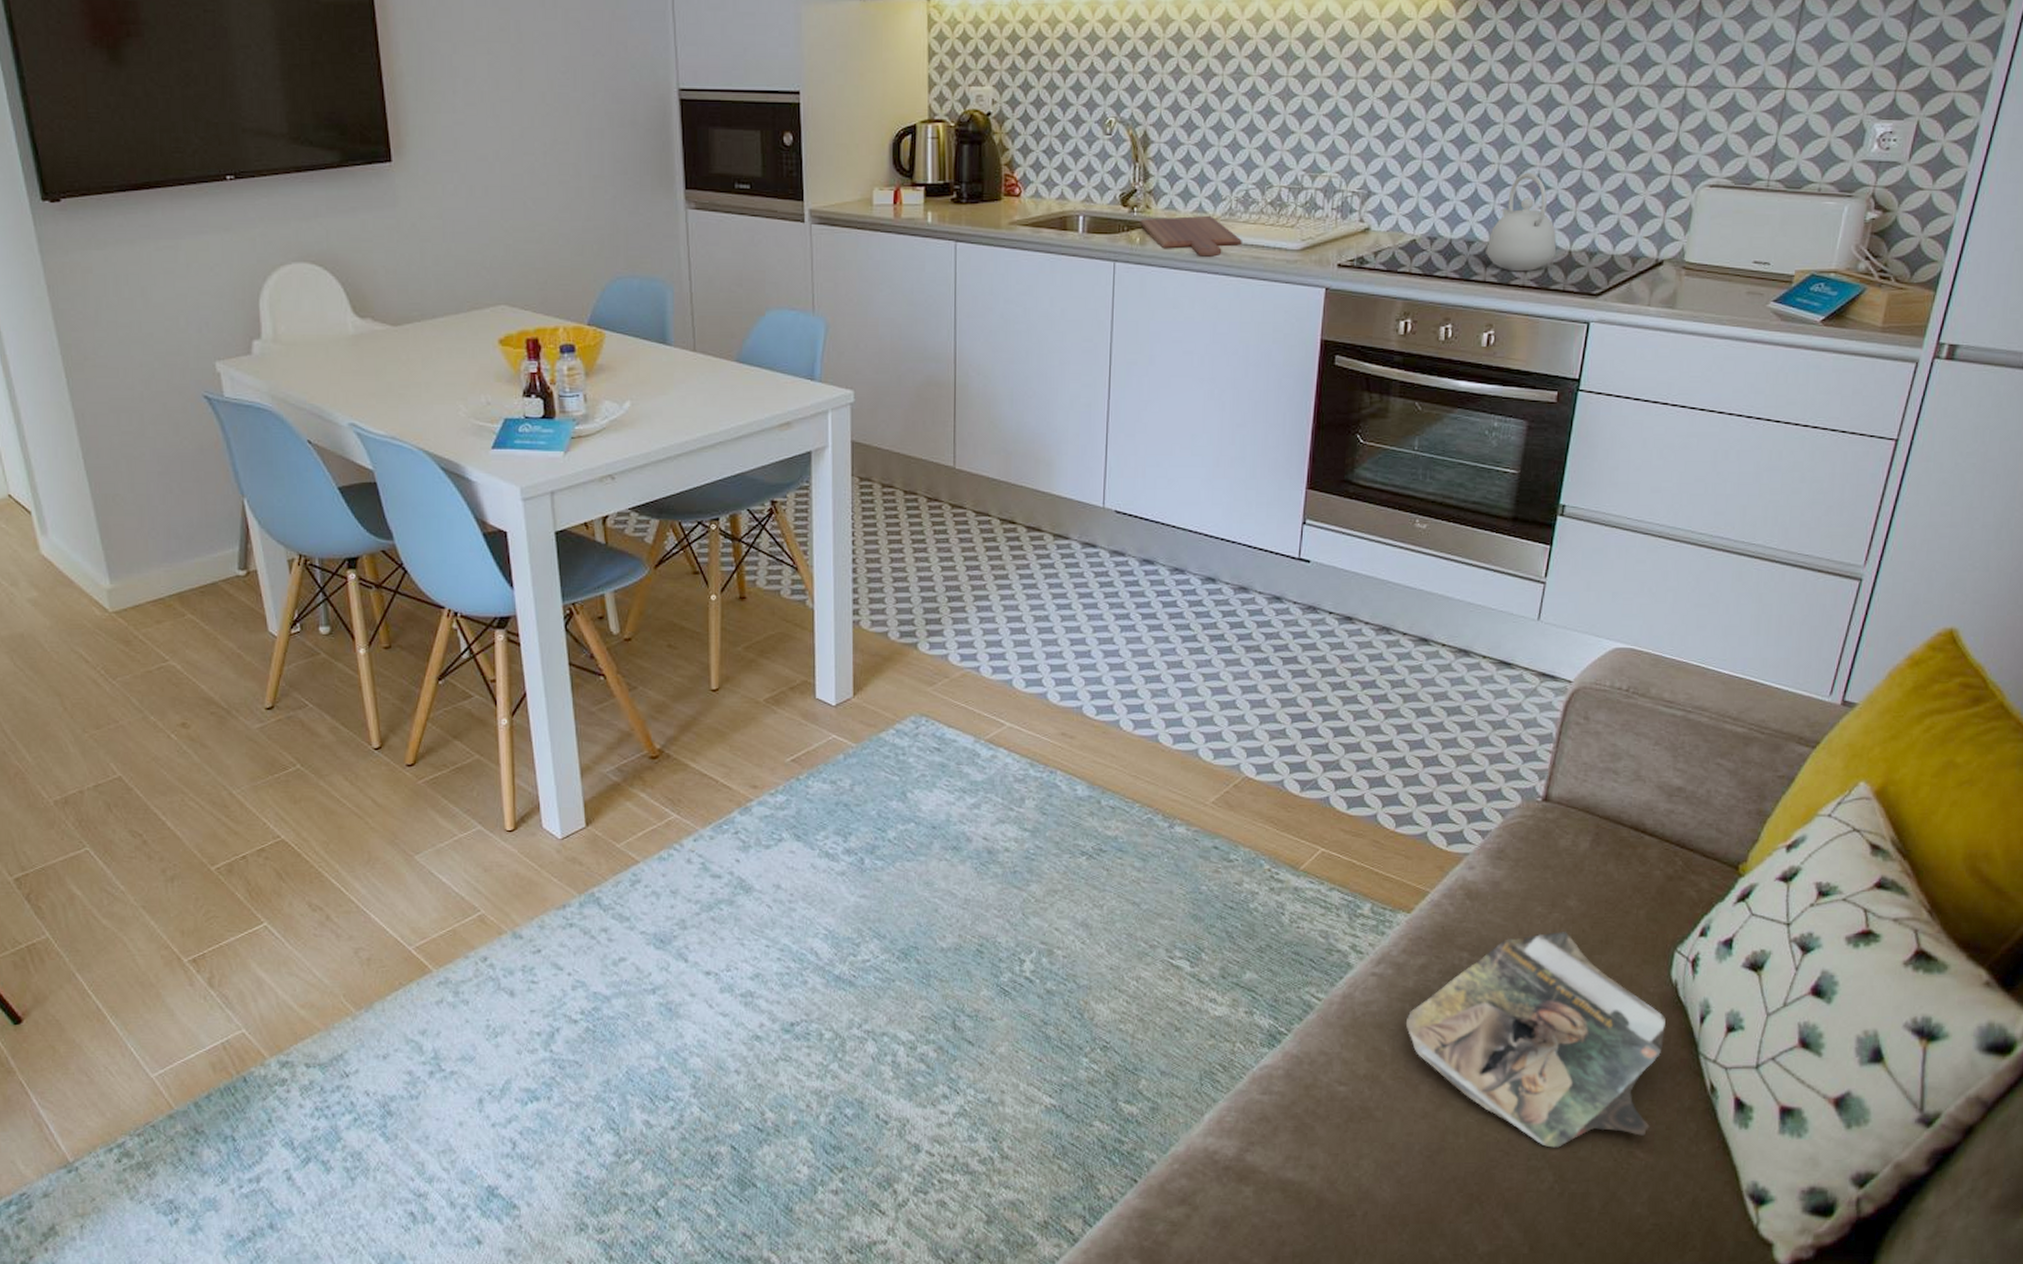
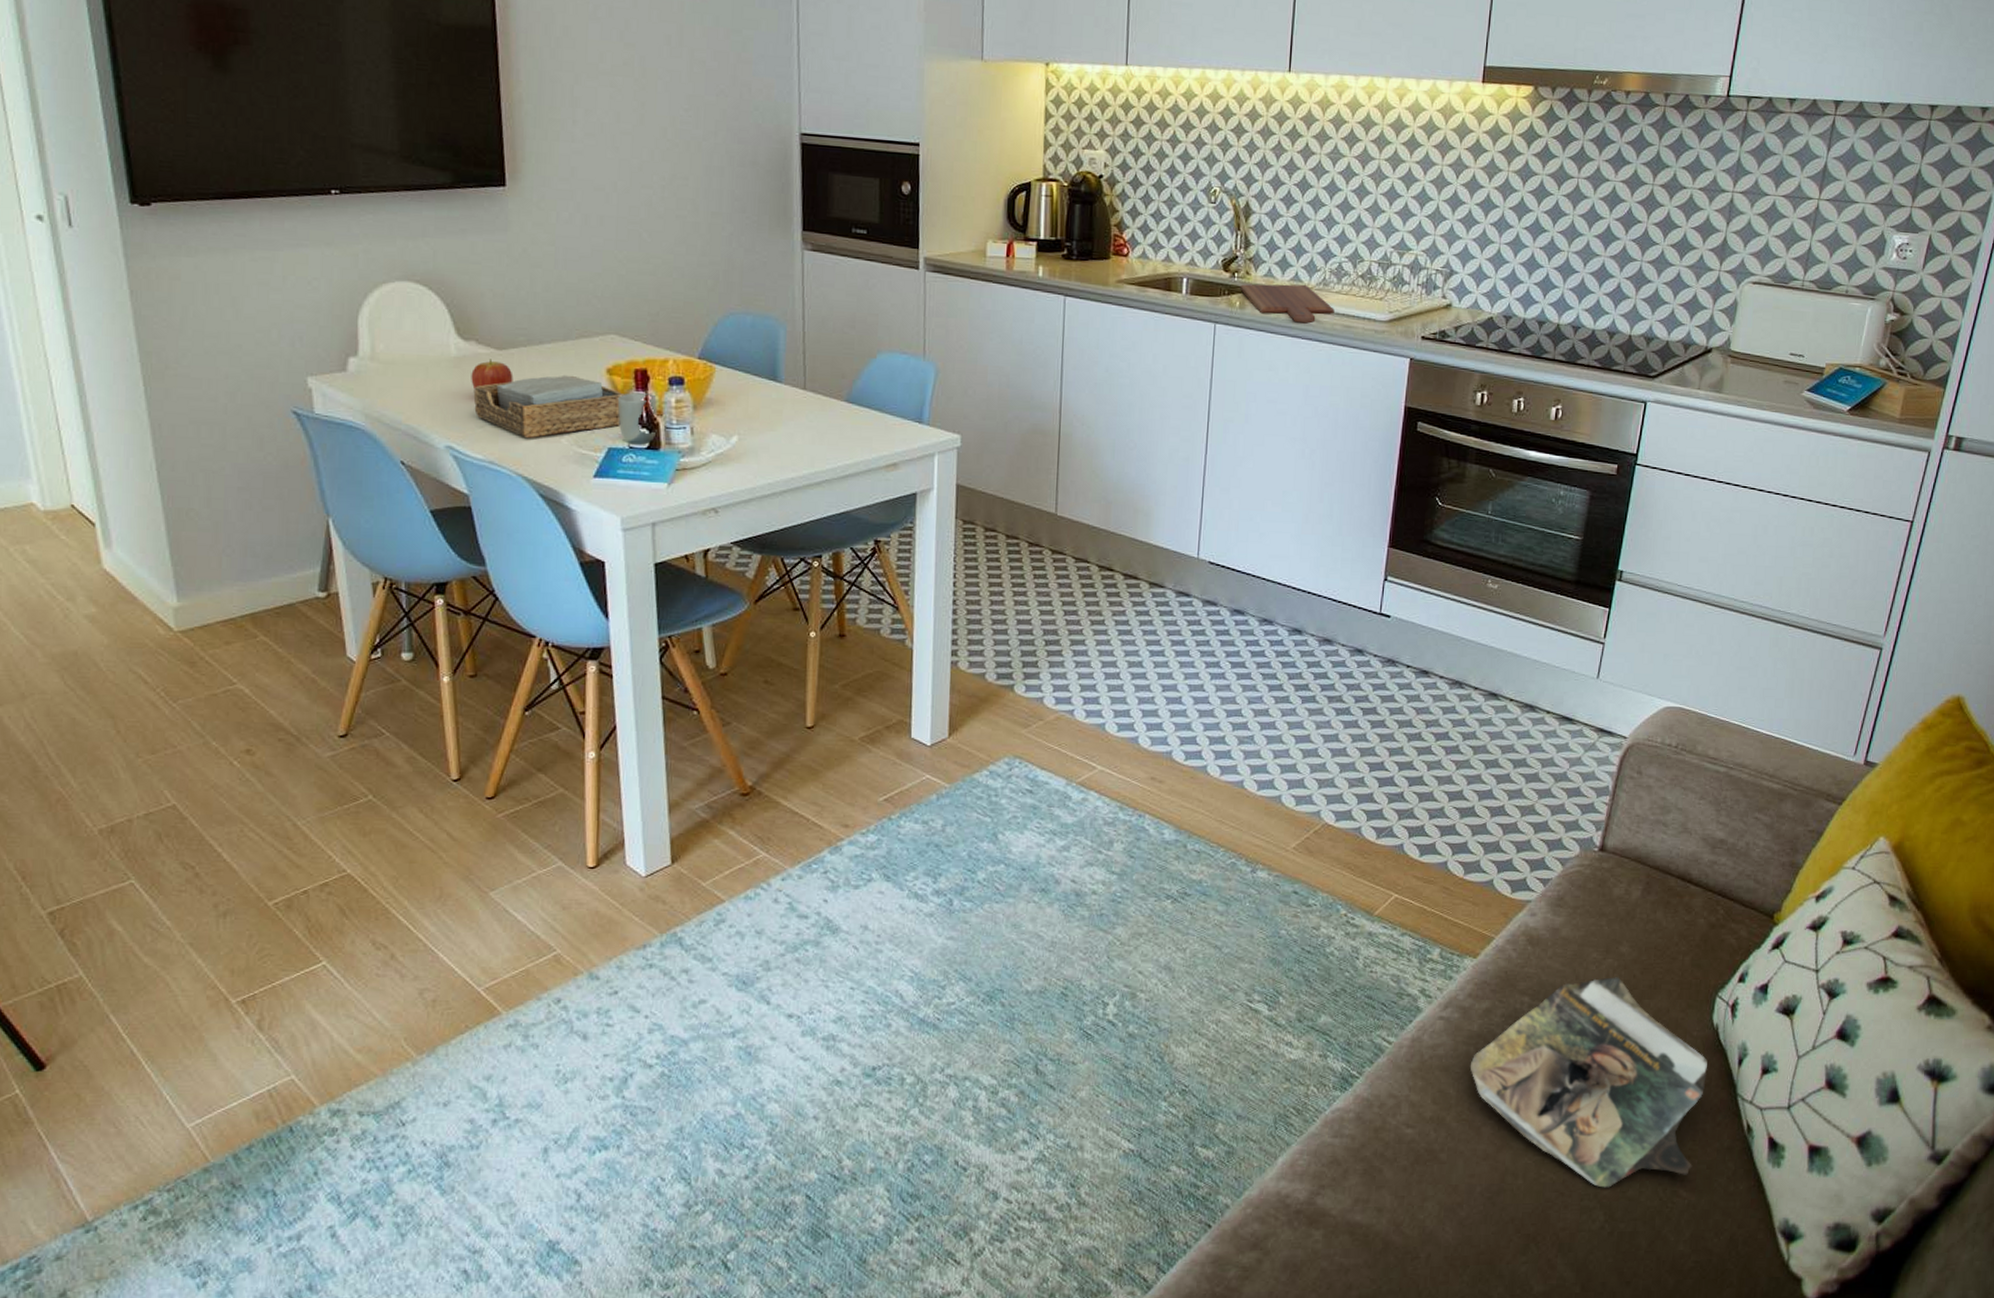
fruit: none [369,335,410,367] -> present [471,359,514,390]
napkin holder: none [372,347,516,413] -> present [473,374,623,439]
cup: none [511,362,551,416] -> present [617,393,658,446]
teapot: present [1484,172,1557,272] -> none [1554,261,1619,353]

